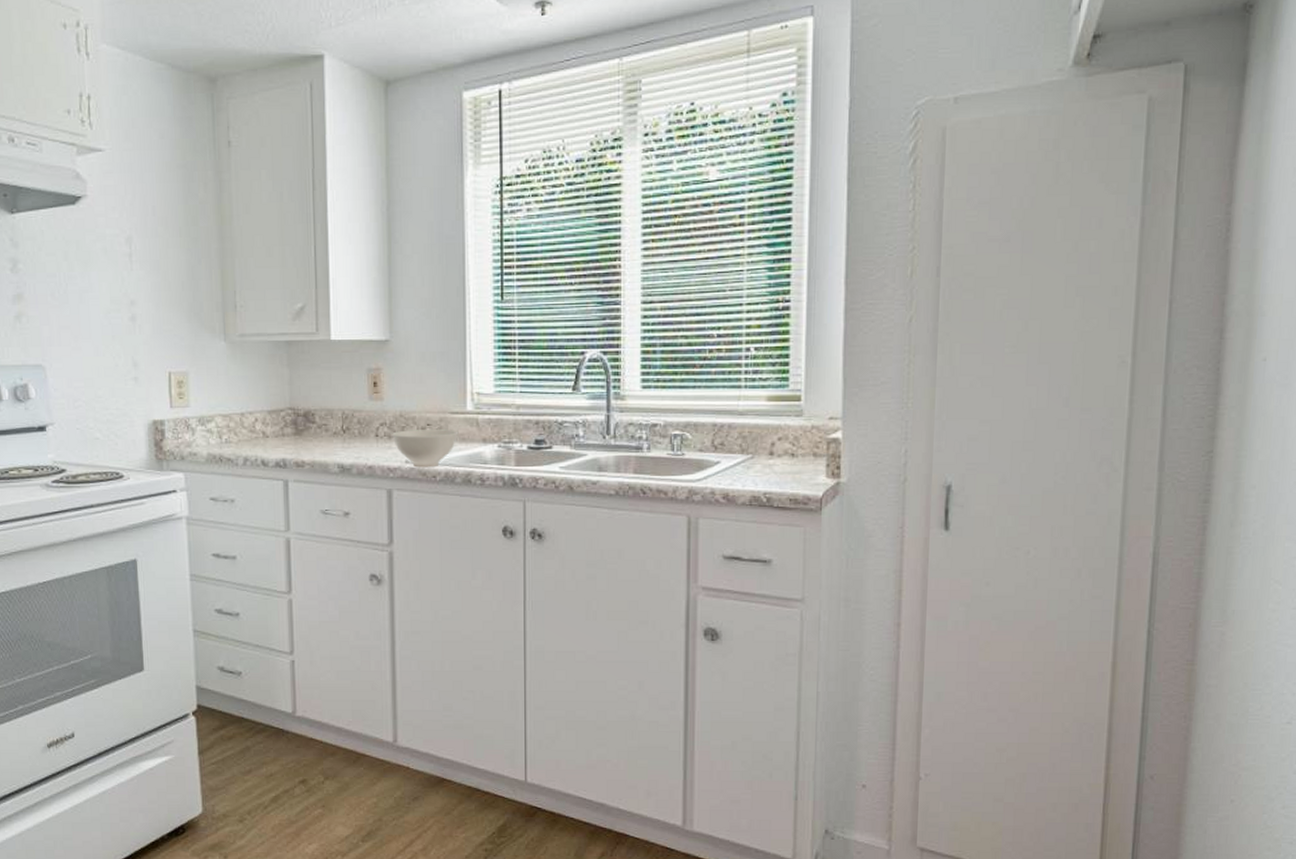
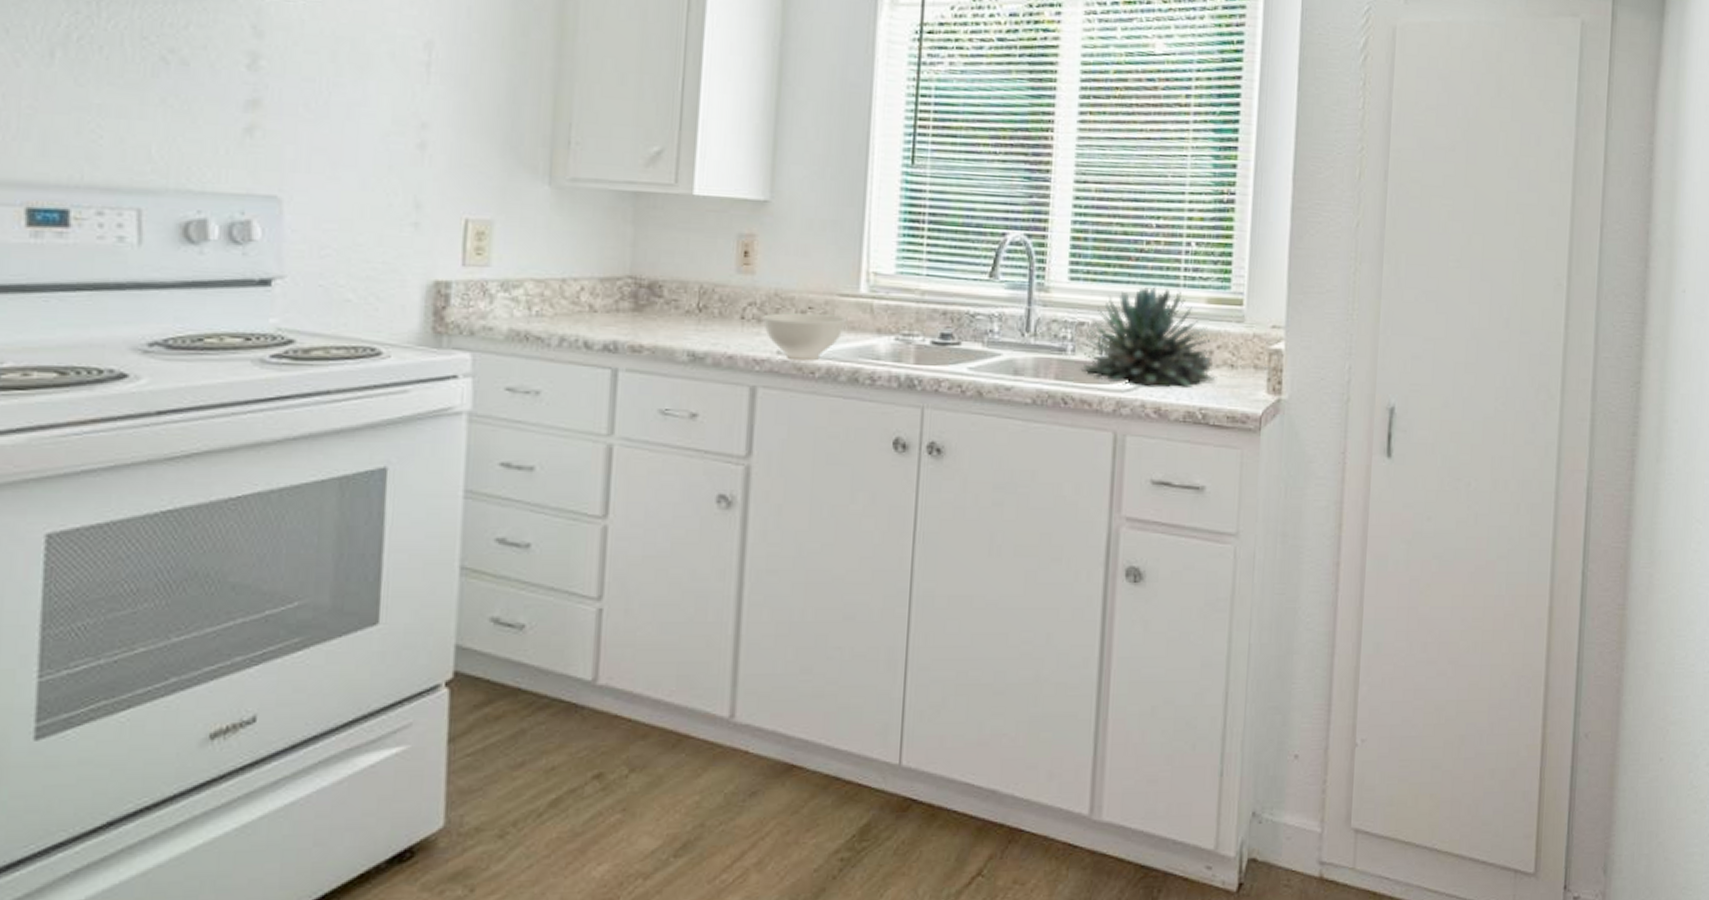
succulent plant: none [657,389,778,476] -> present [1082,286,1216,387]

